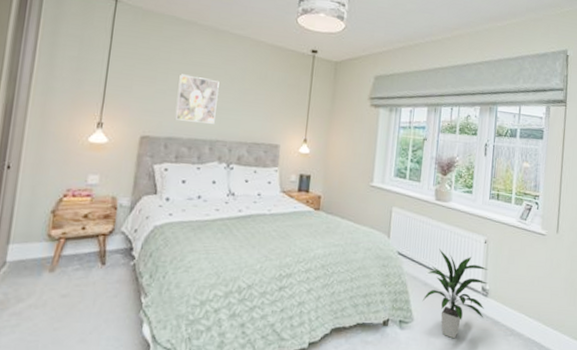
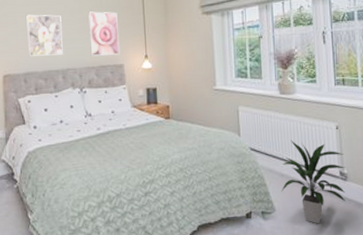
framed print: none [245,83,282,134] -> present [88,11,120,56]

